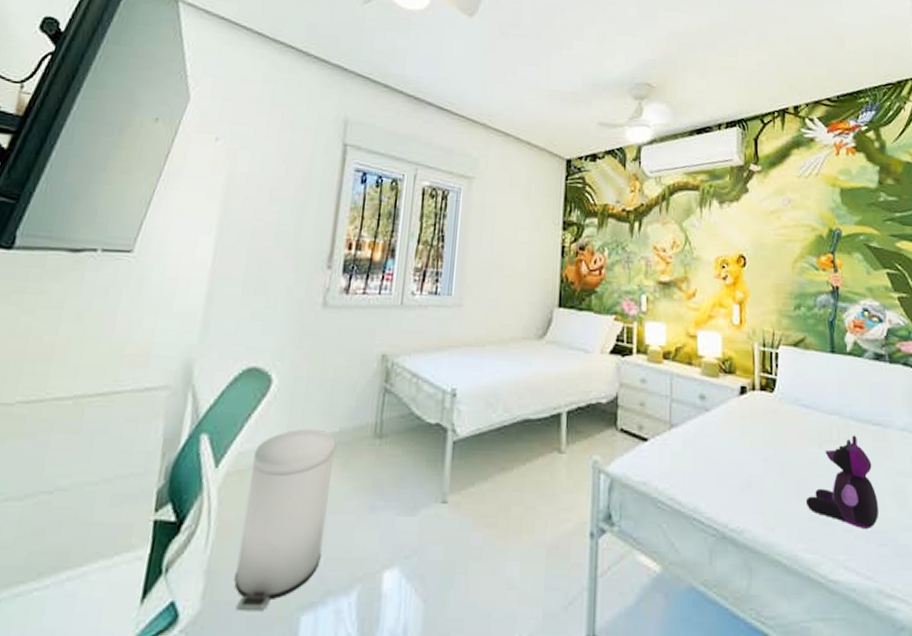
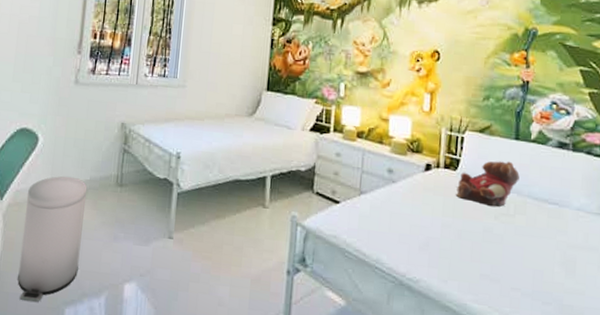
teddy bear: none [776,378,839,433] -> present [456,161,520,207]
stuffed animal: present [805,435,879,529] -> none [478,211,547,289]

